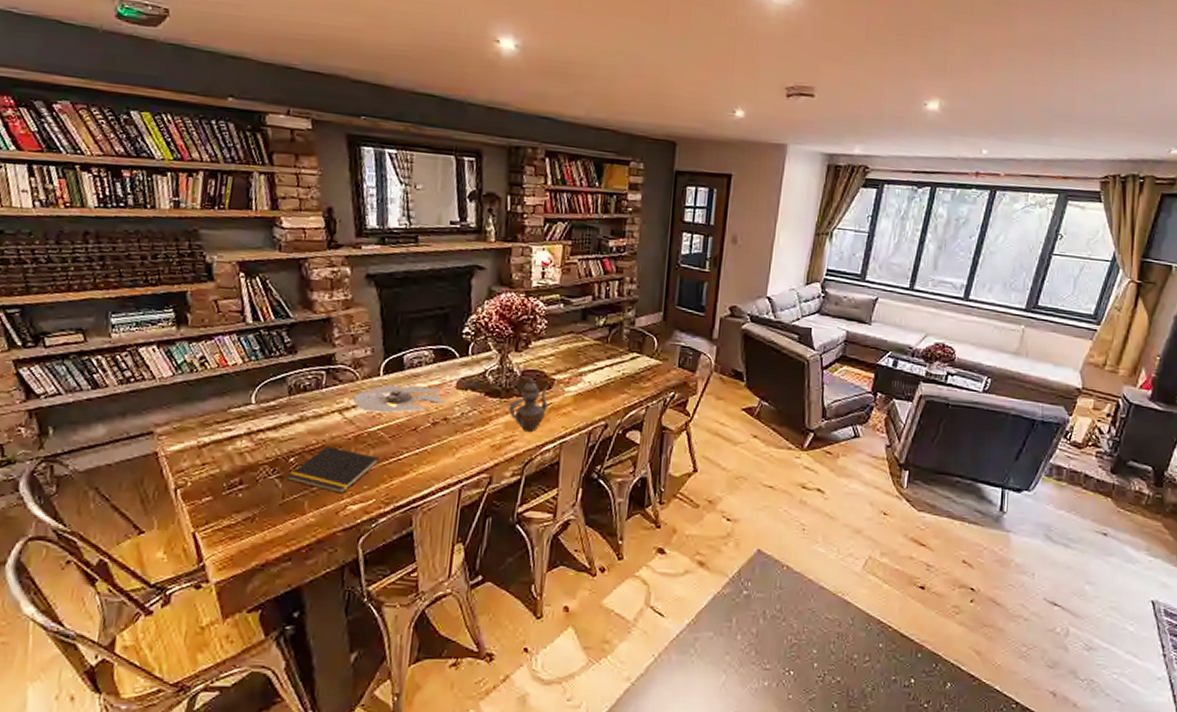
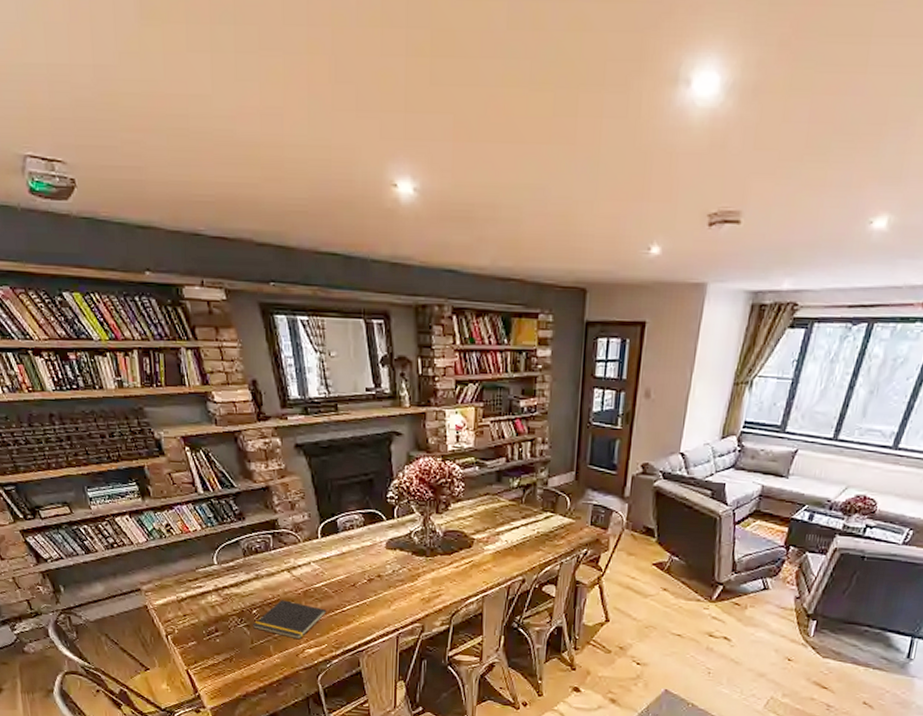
candle: present [354,384,445,413] -> none [299,546,378,571]
teapot: present [508,377,549,433] -> none [434,537,470,587]

